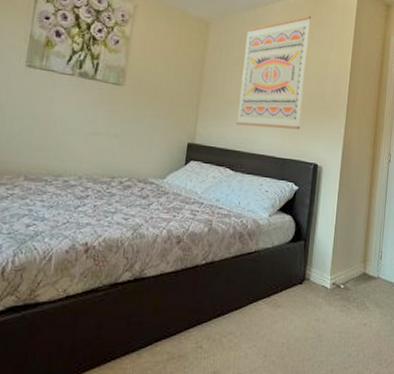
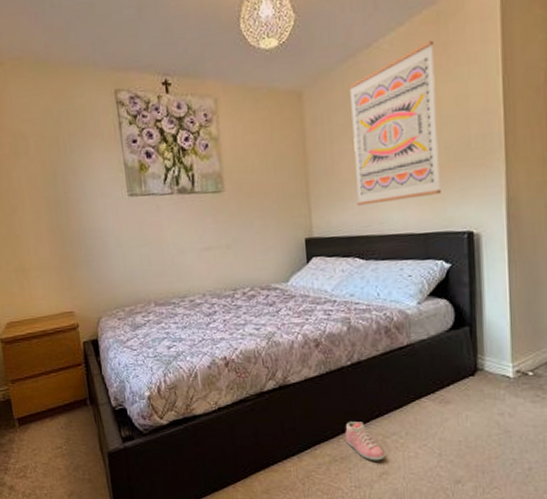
sneaker: none [186,319,220,360] -> present [345,421,385,461]

